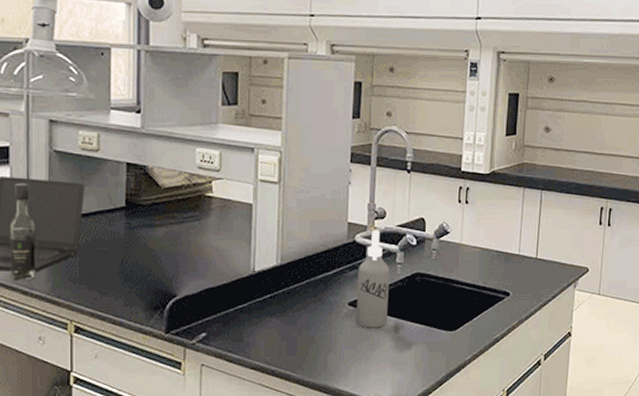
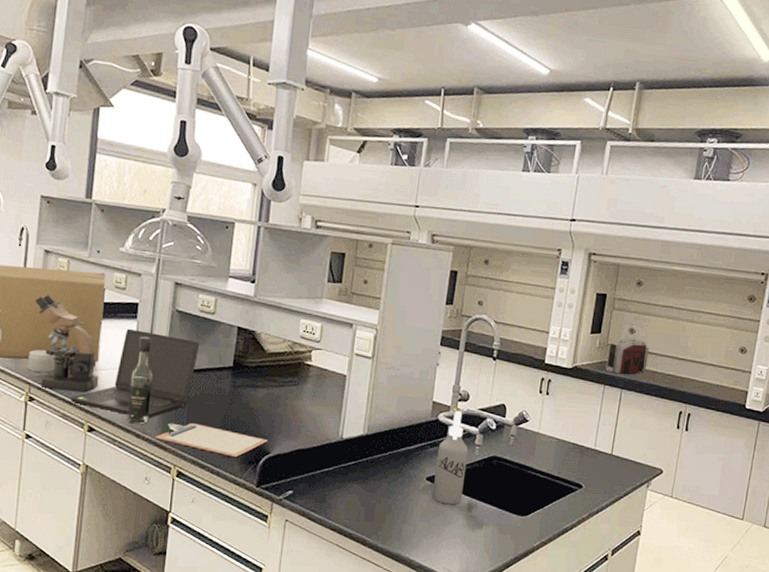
clipboard: none [45,272,174,305] -> present [154,422,269,458]
container: none [524,137,566,175] -> present [605,338,649,375]

